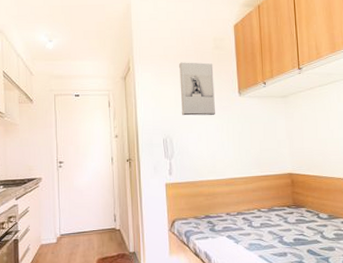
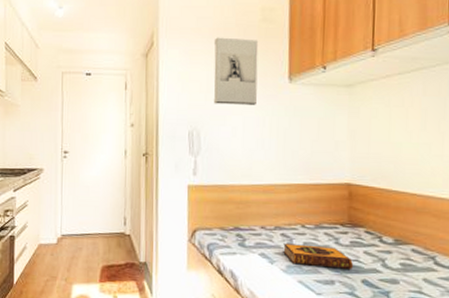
hardback book: none [245,225,299,243] -> present [283,243,353,269]

